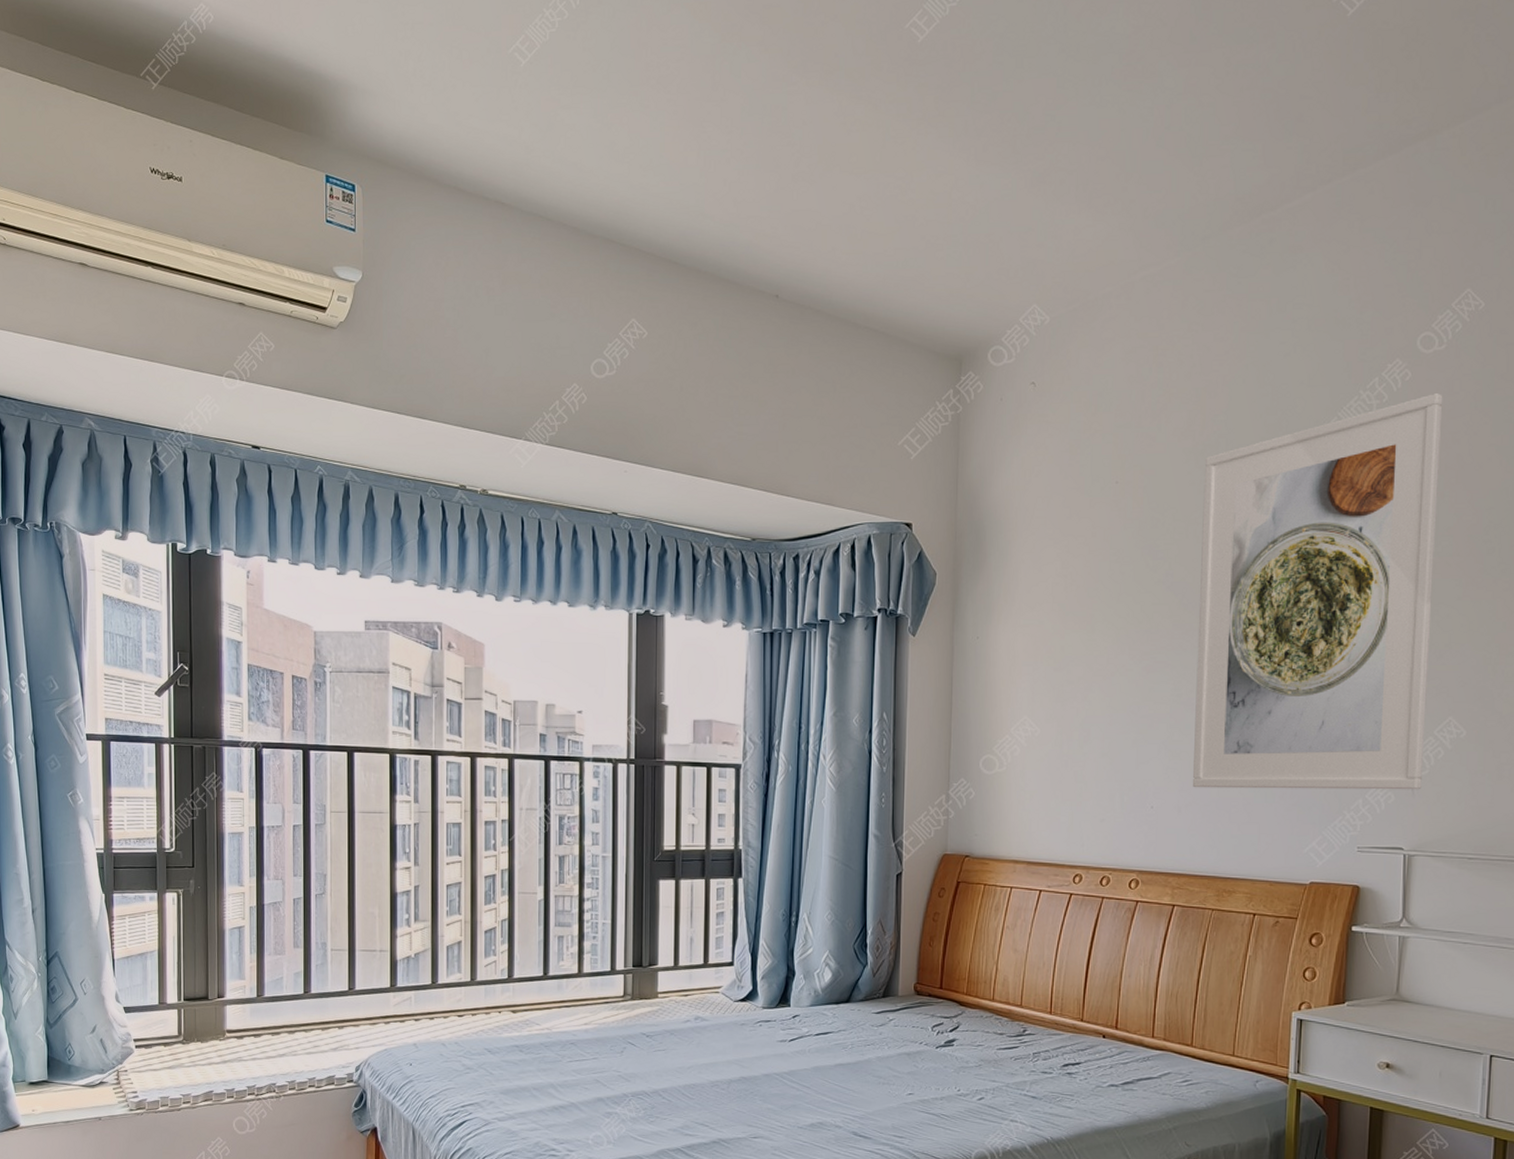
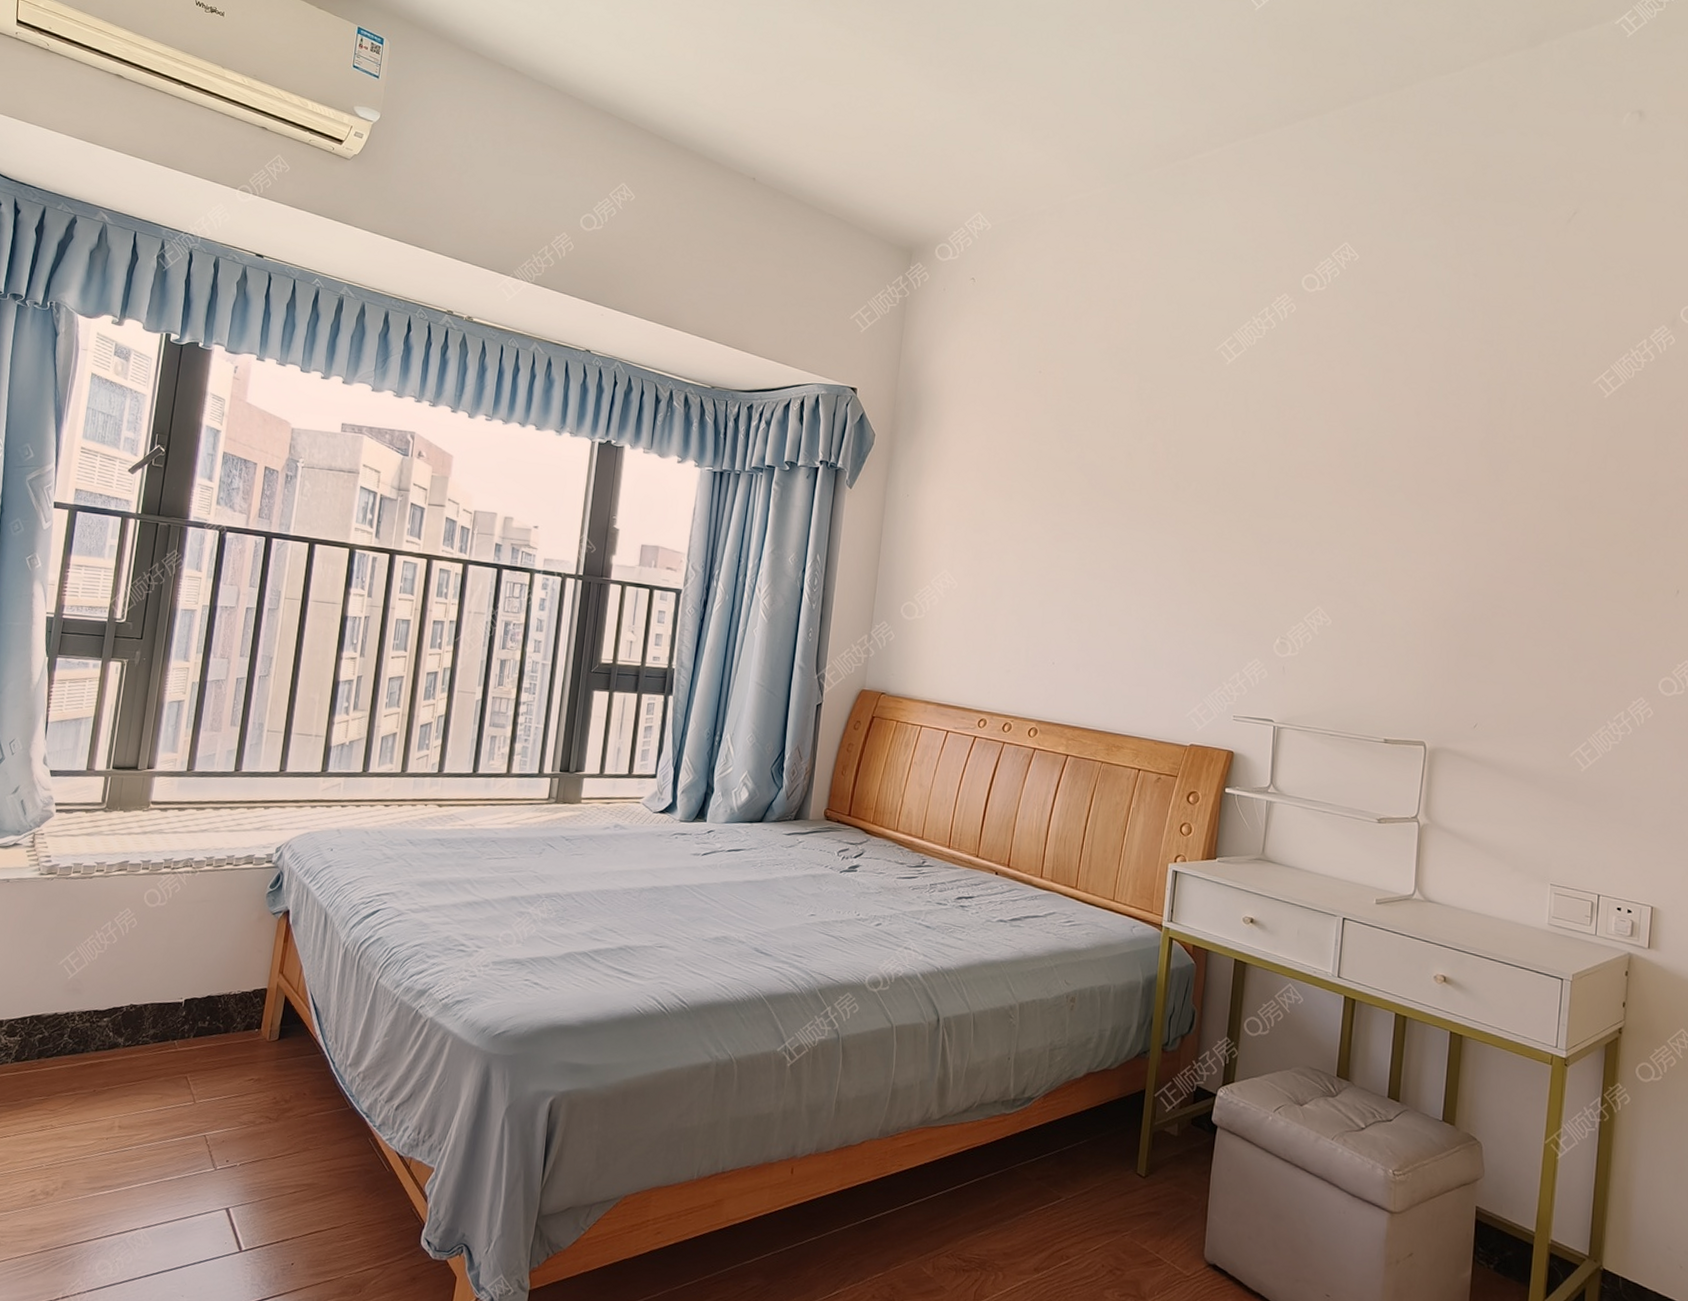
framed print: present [1192,393,1443,790] -> none [1090,326,1322,669]

